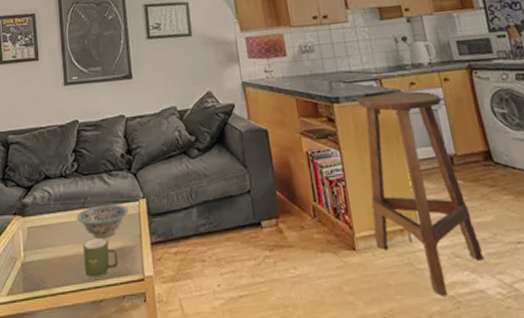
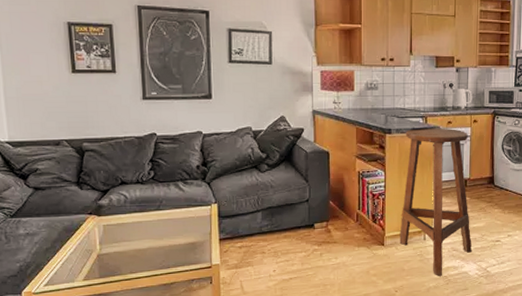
decorative bowl: present [77,203,129,239] -> none [152,207,201,235]
mug: present [83,238,119,278] -> none [157,235,189,266]

